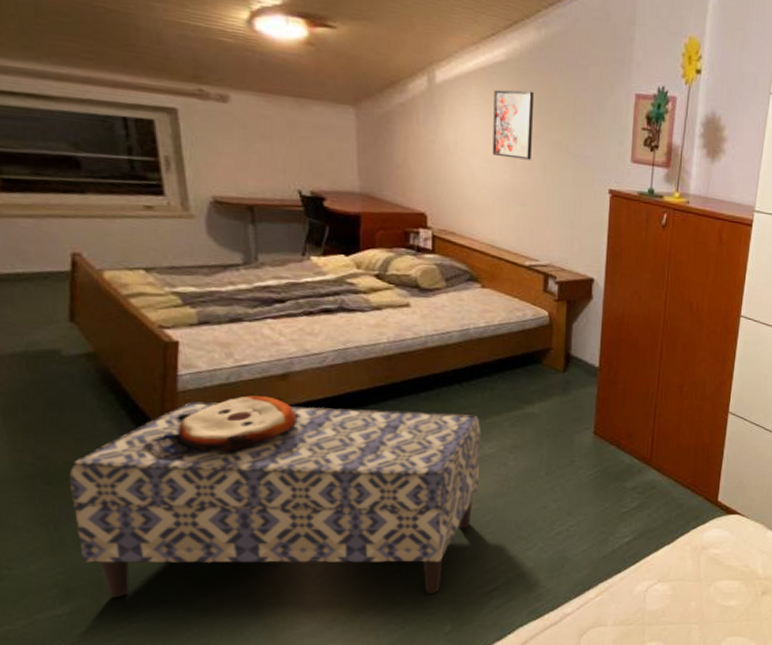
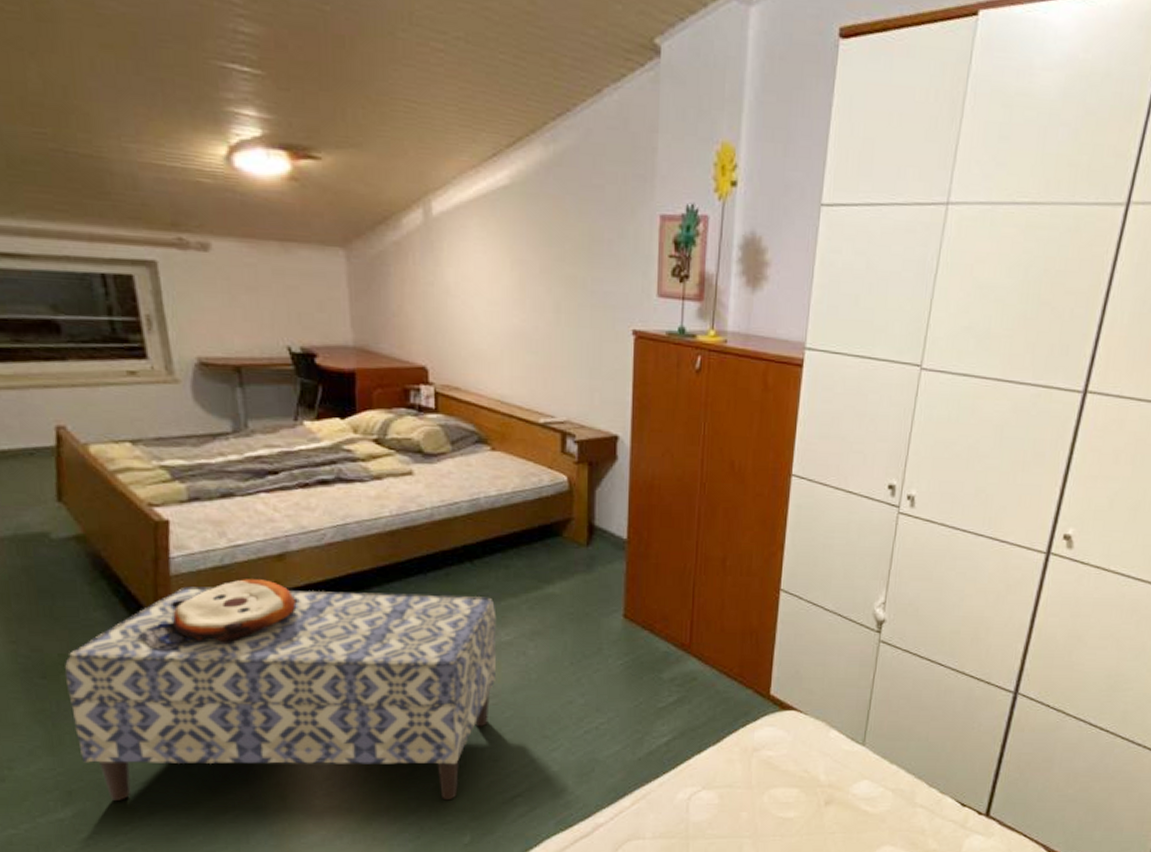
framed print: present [492,89,534,160] -> none [498,218,543,300]

